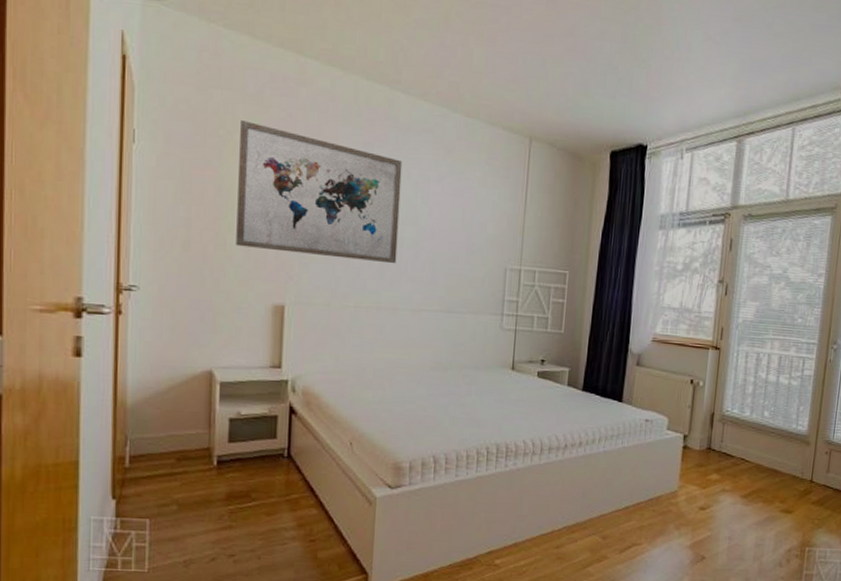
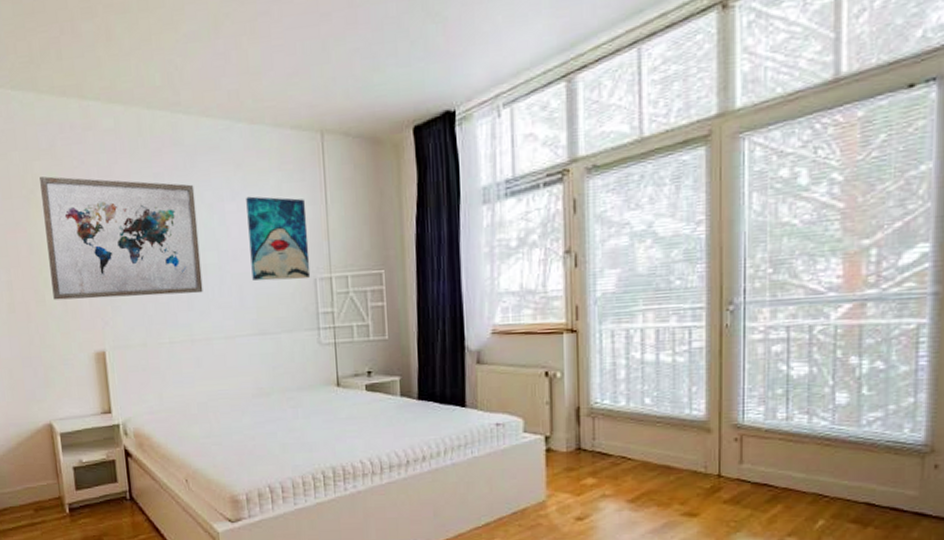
wall art: none [446,182,507,268] -> present [246,196,311,281]

